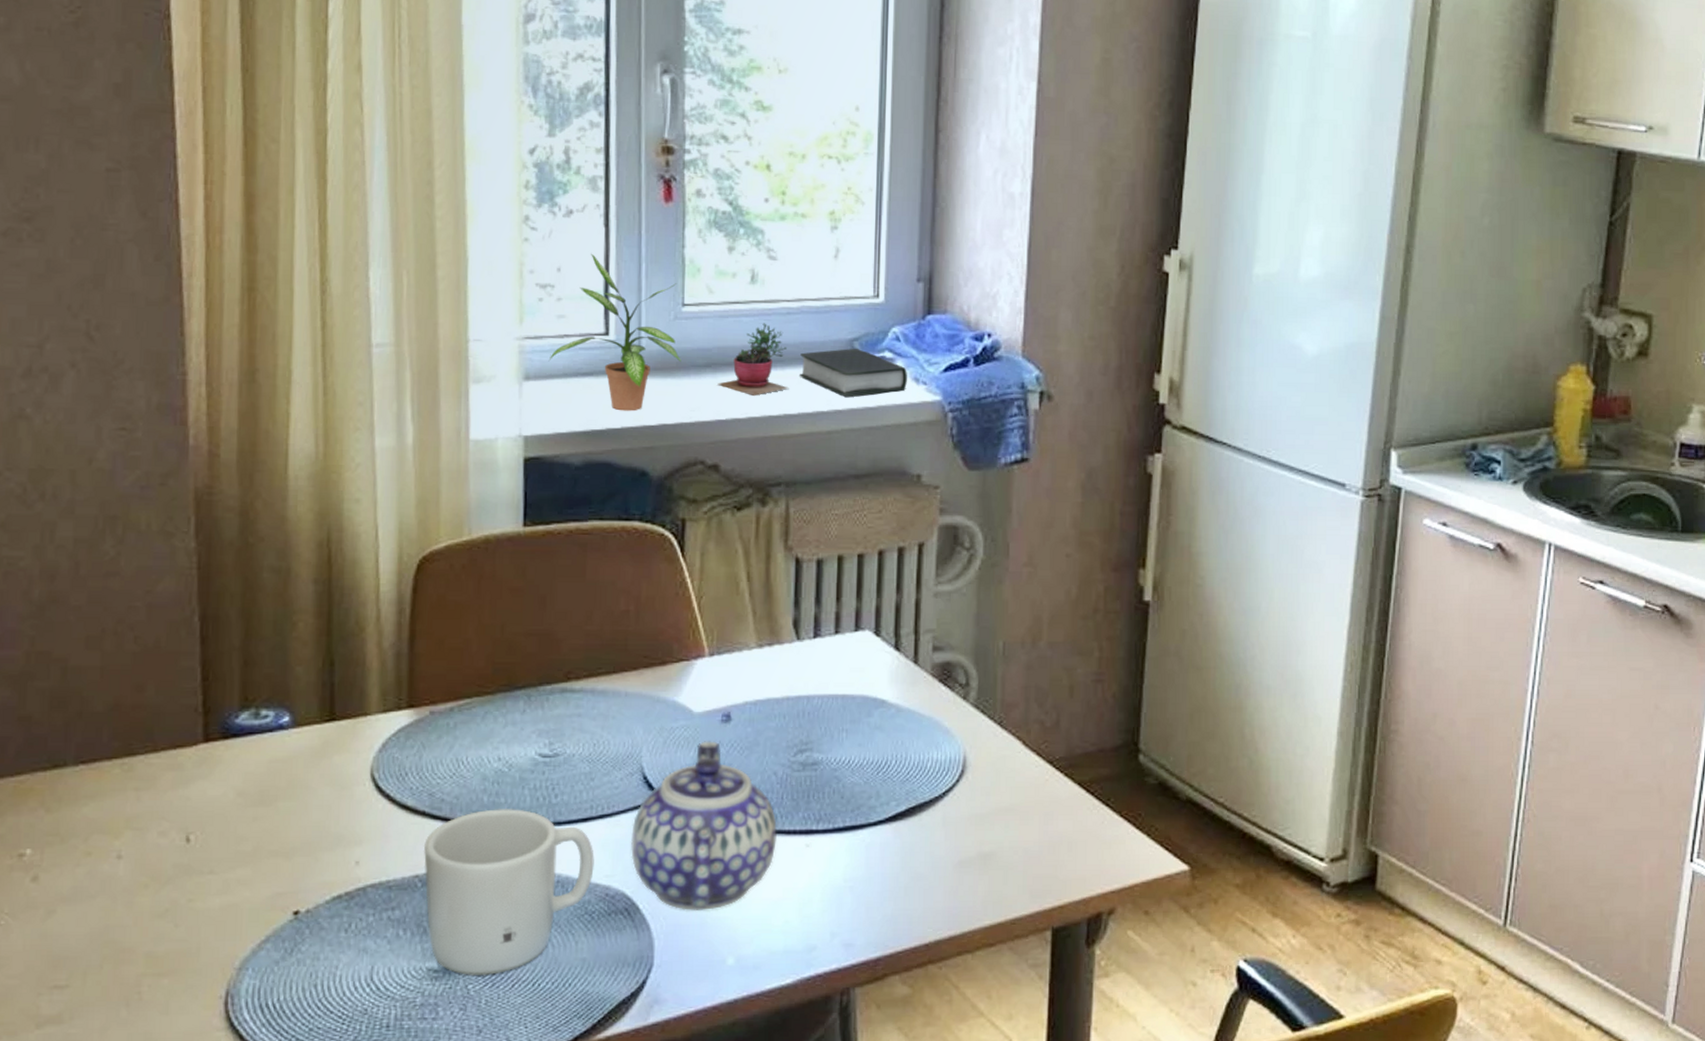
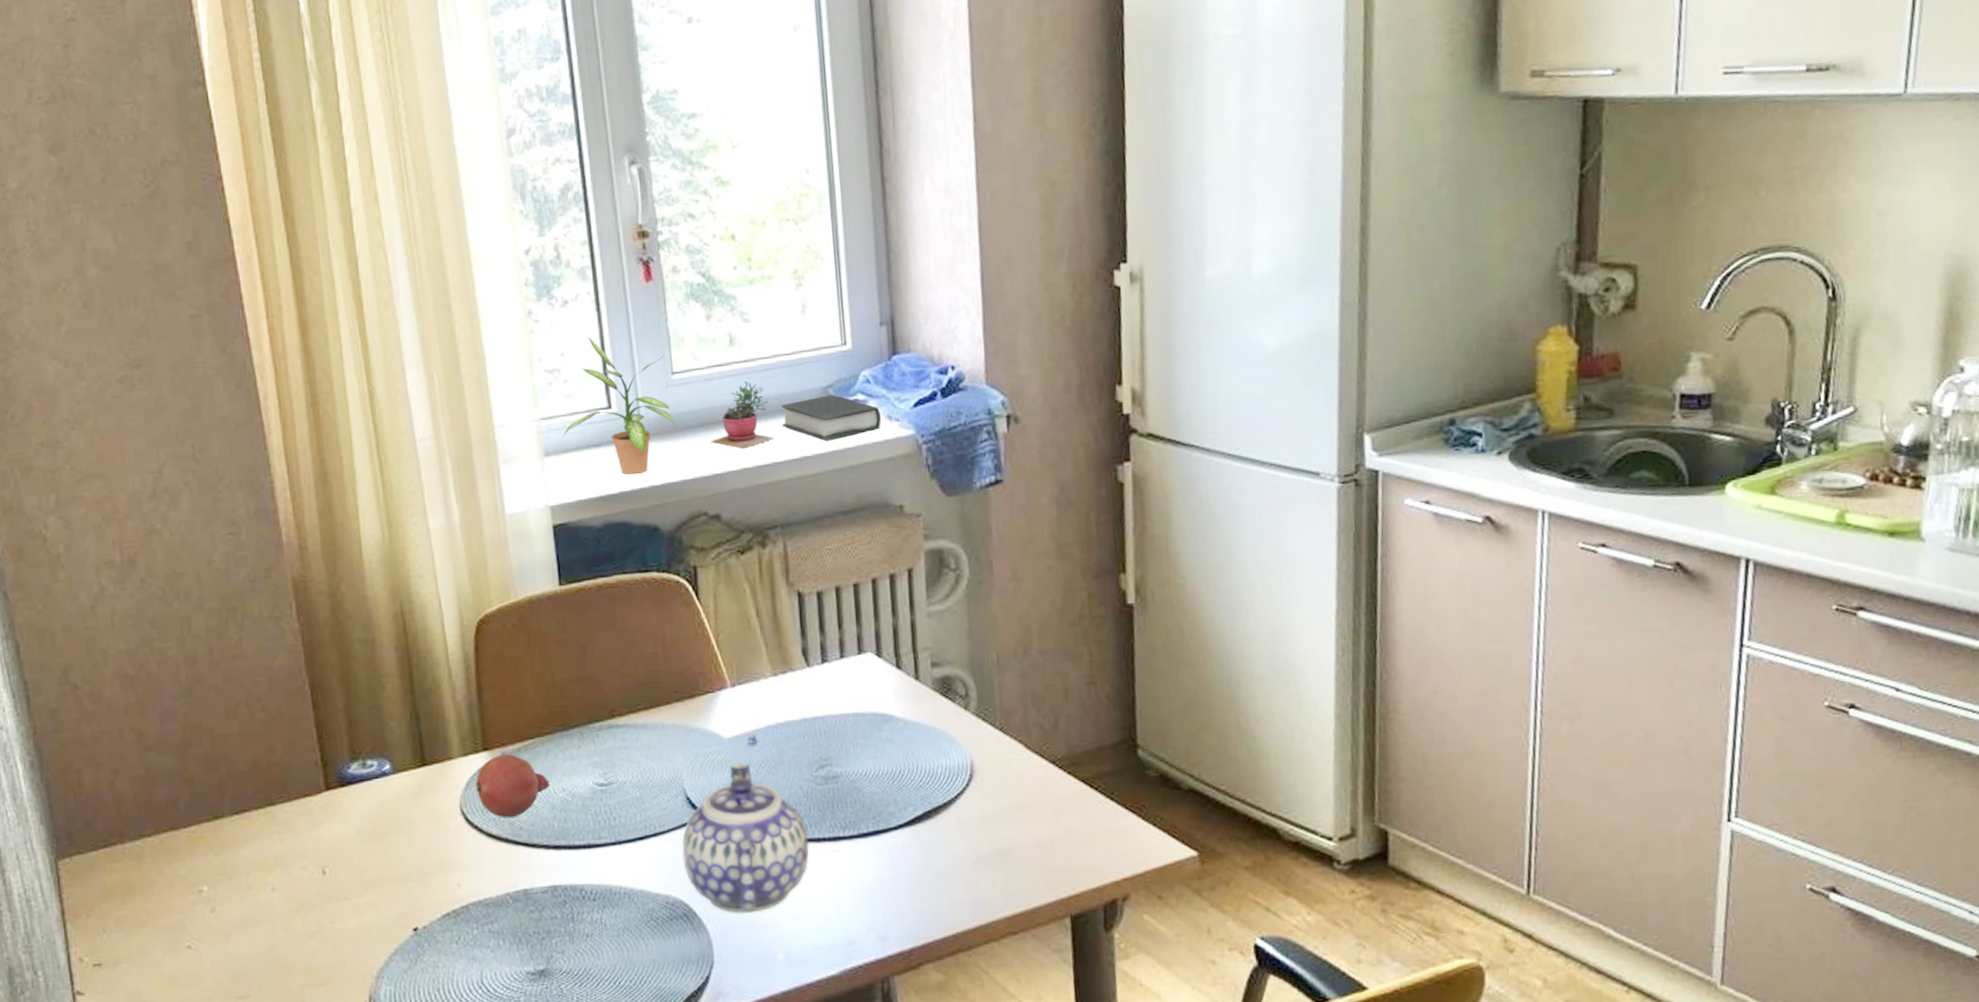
fruit: none [393,714,485,787] -> present [475,754,551,818]
mug: present [424,808,594,975] -> none [511,831,654,977]

